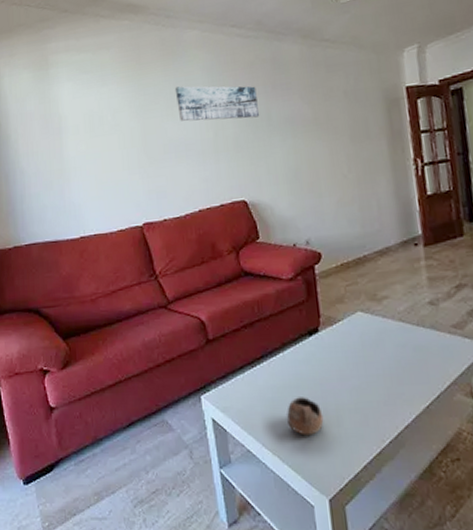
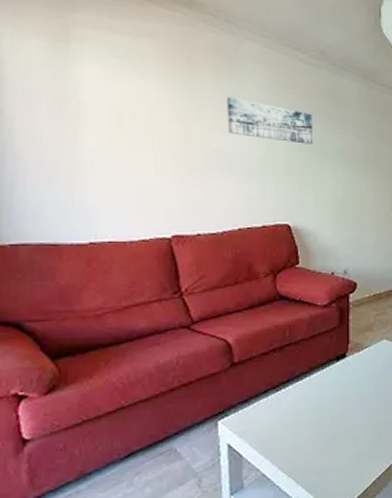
cup: present [287,397,324,436] -> none [307,419,341,457]

